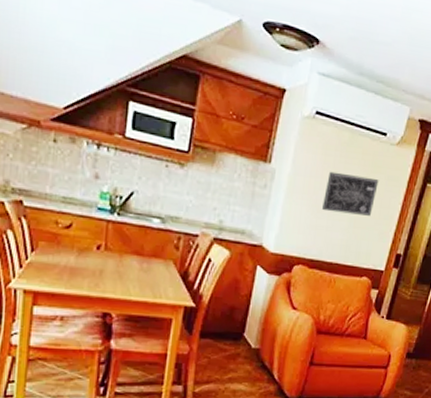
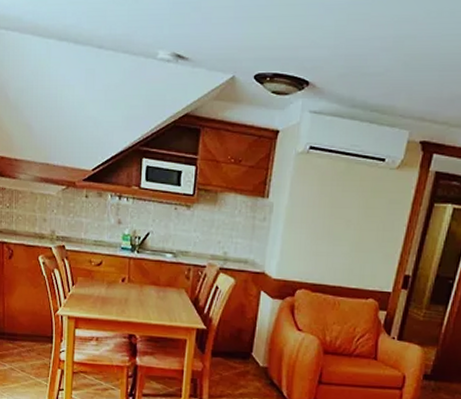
wall art: present [322,171,379,216] -> none [322,200,380,240]

